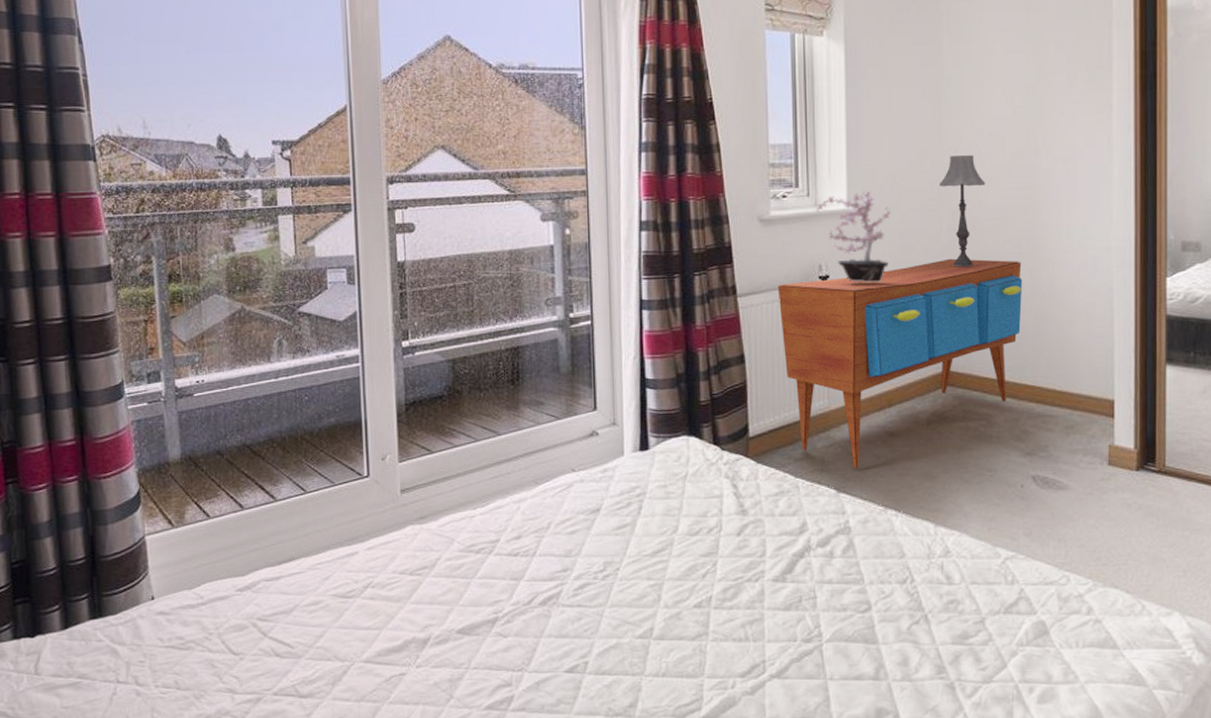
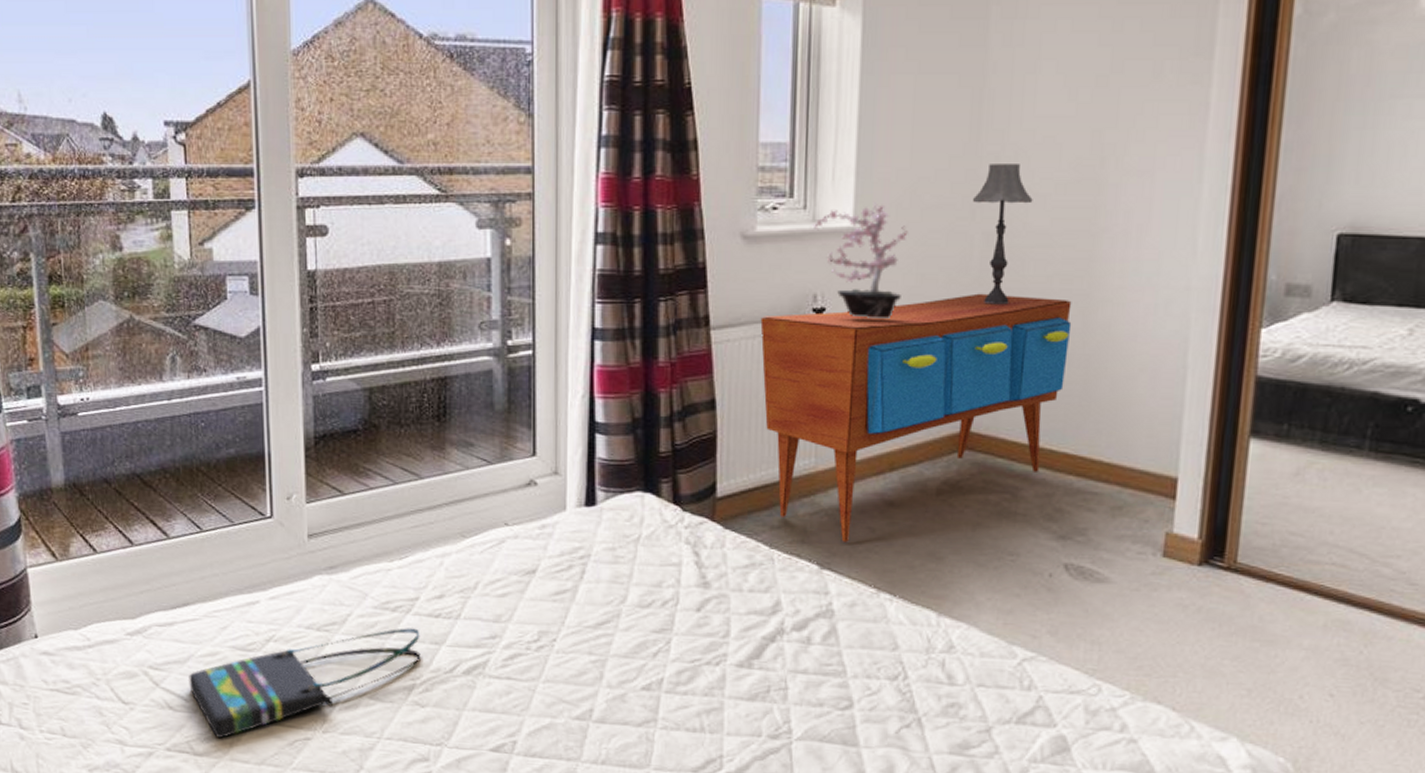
tote bag: none [294,567,502,680] -> present [189,628,421,739]

